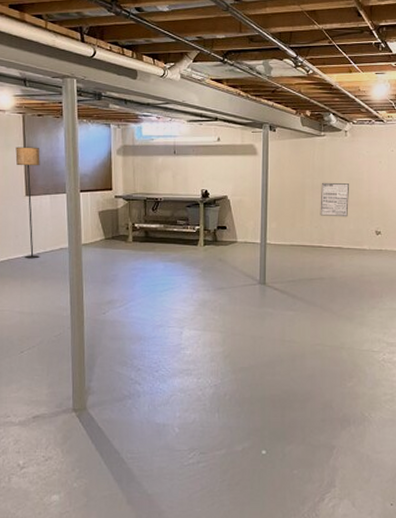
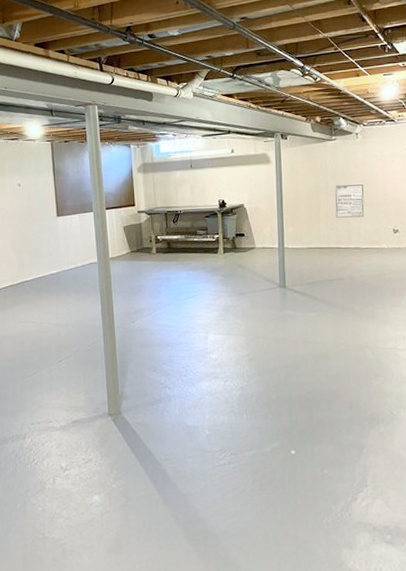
floor lamp: present [15,146,40,259] -> none [46,171,72,275]

